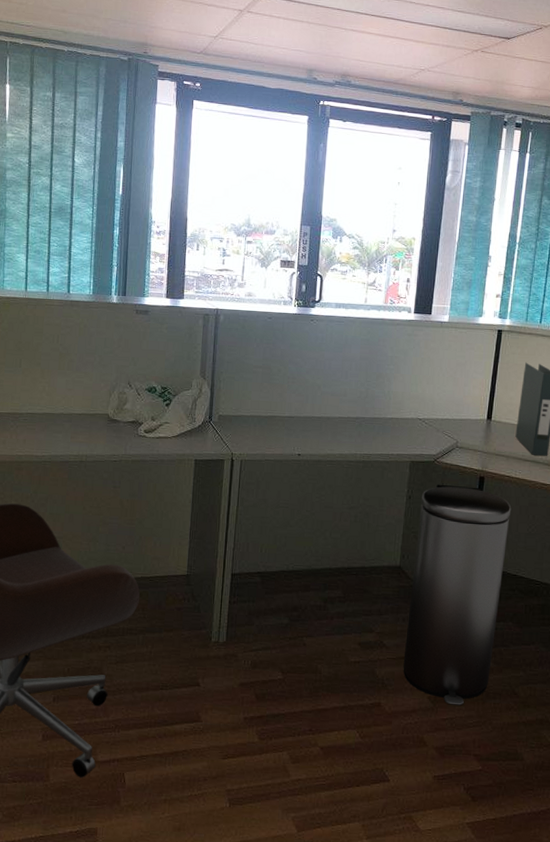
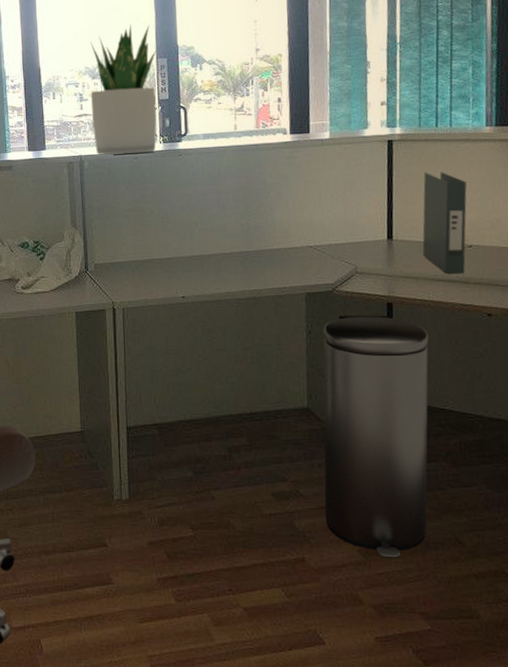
planter: none [232,188,301,315] -> present [90,24,157,155]

